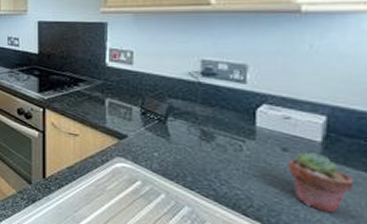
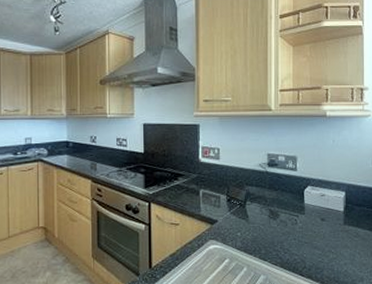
potted succulent: present [287,152,355,213] -> none [325,220,364,264]

